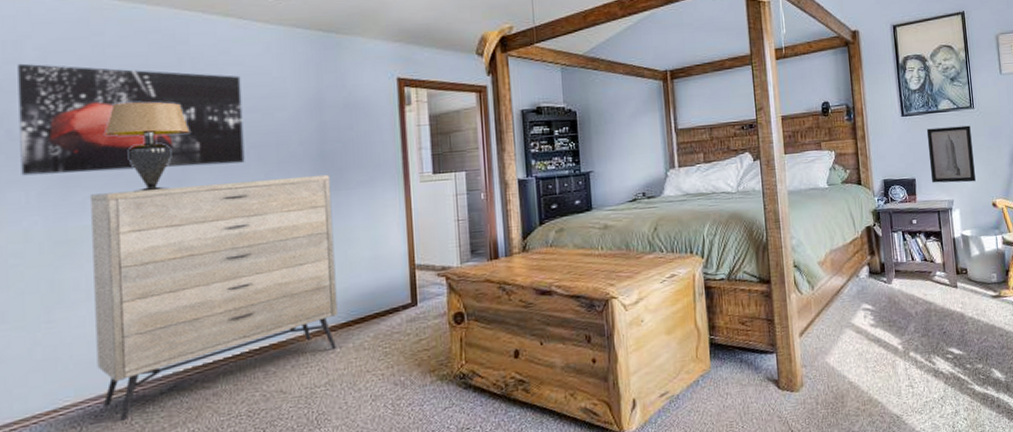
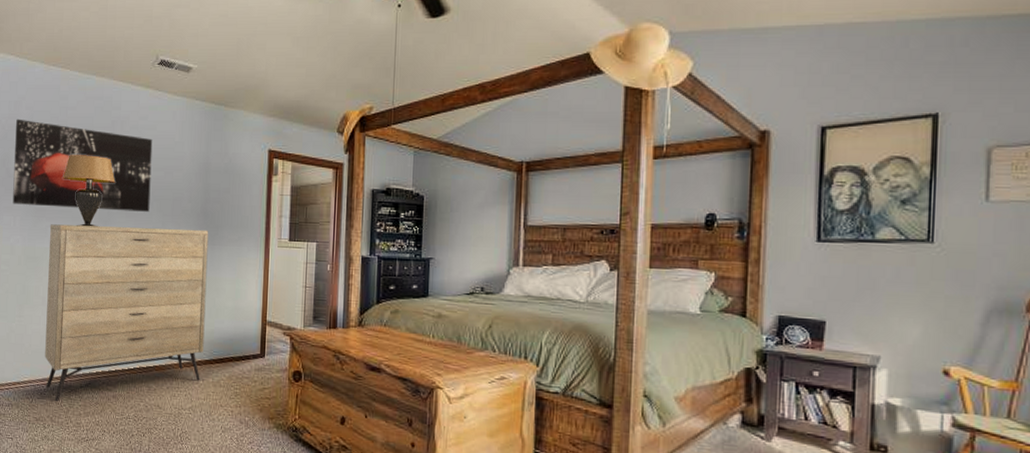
wall art: present [926,125,976,183] -> none [850,261,923,339]

